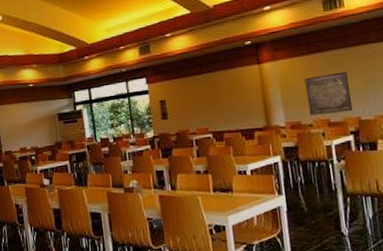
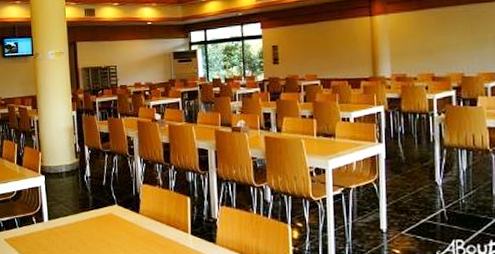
wall art: present [304,71,353,116] -> none [413,28,458,69]

